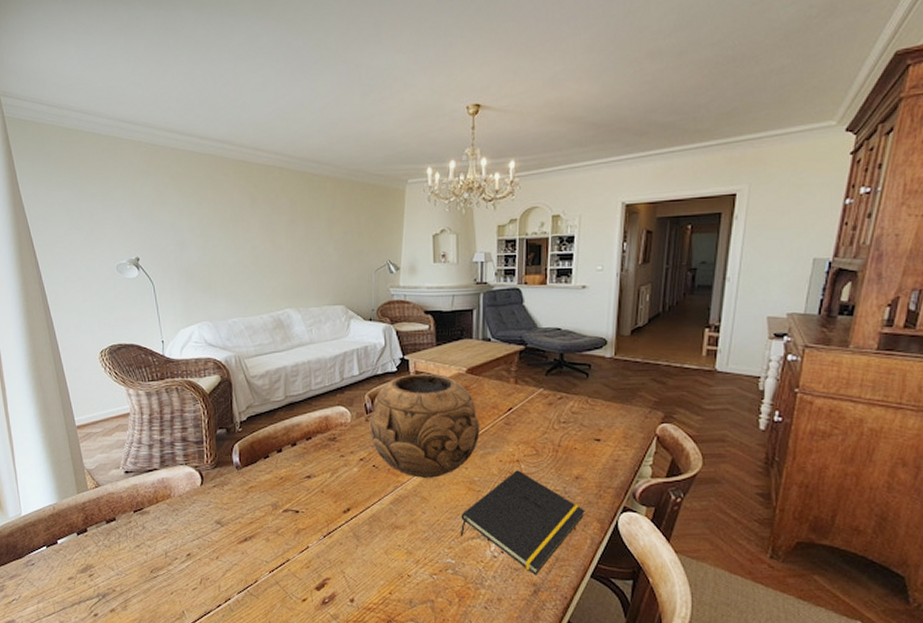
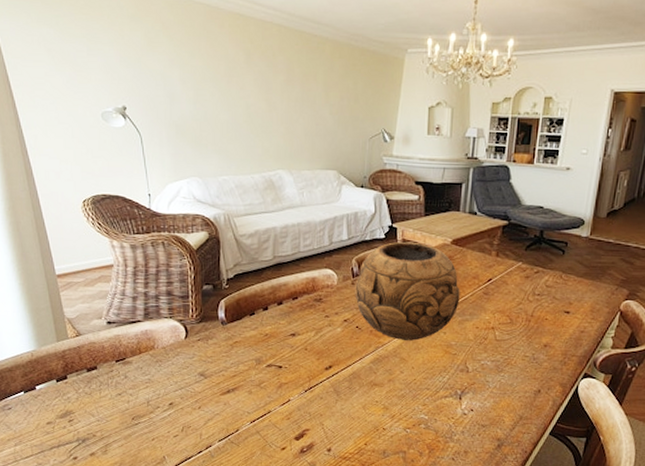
notepad: present [460,470,586,575] -> none [434,336,550,431]

